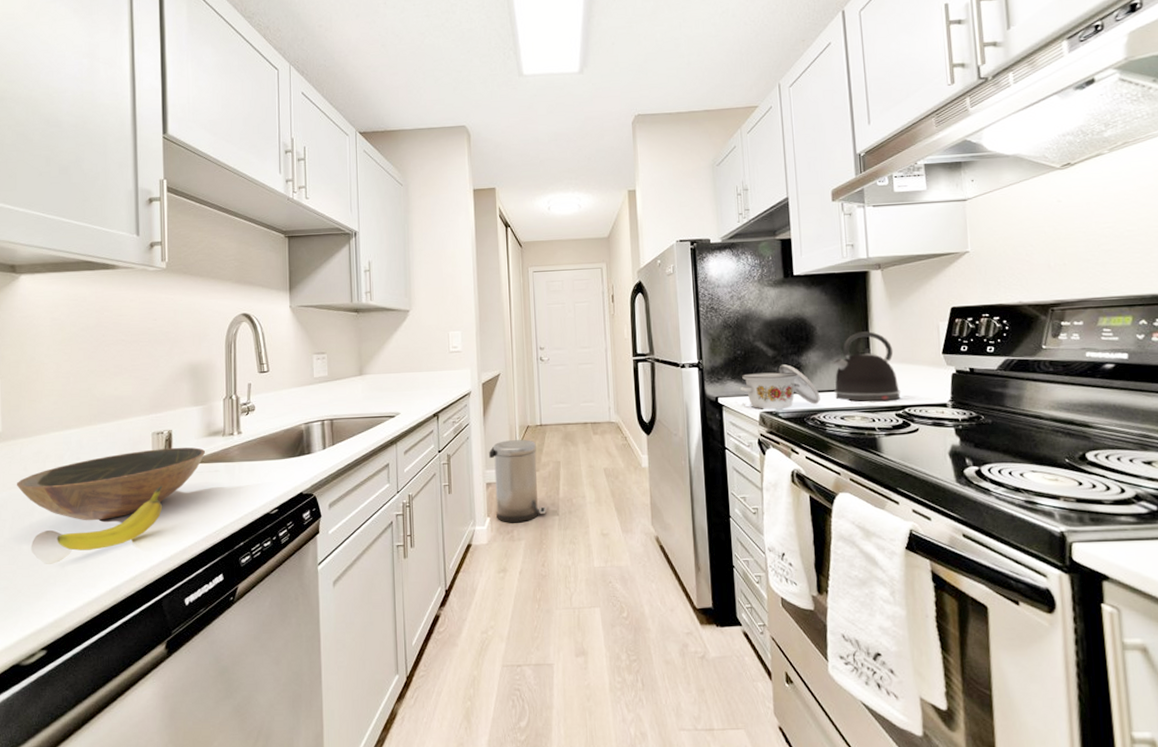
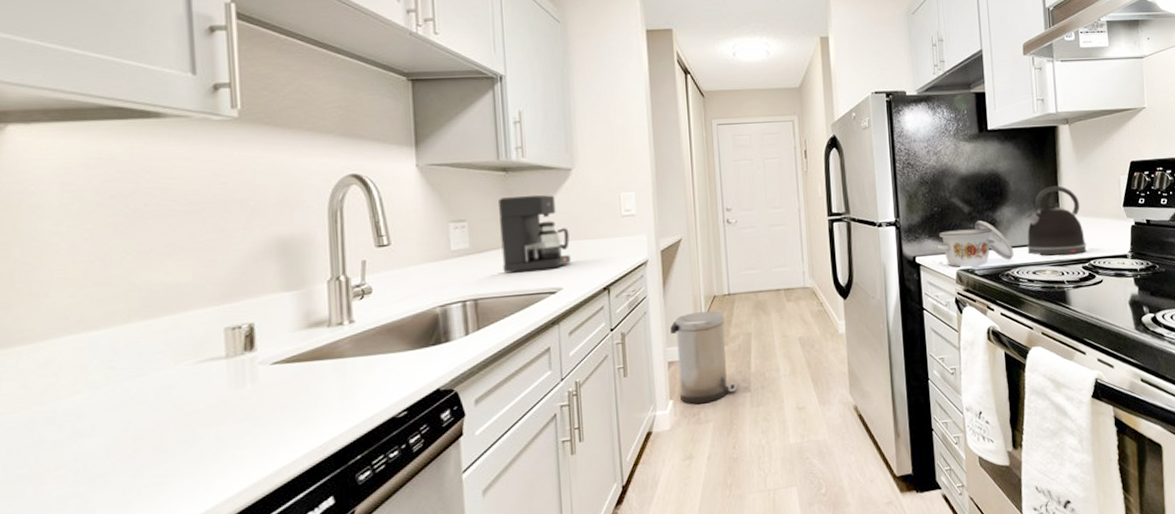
bowl: present [17,447,205,521] -> none [12,343,303,448]
fruit: present [57,486,163,551] -> none [81,394,244,488]
coffee maker: none [351,332,407,398] -> present [499,195,571,273]

